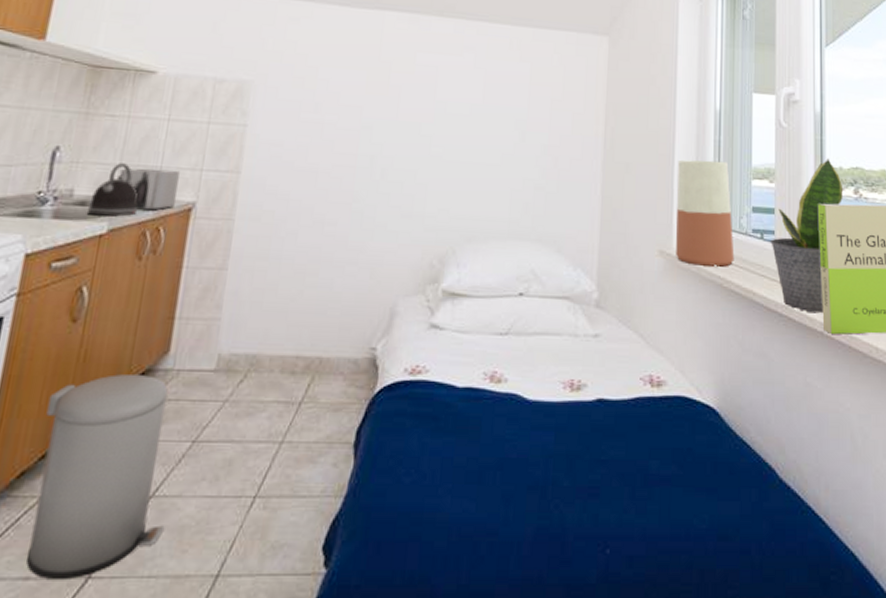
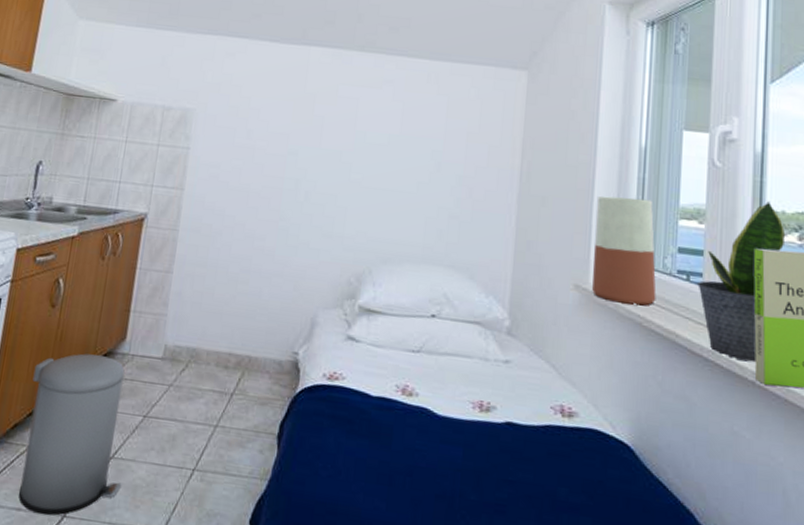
kettle: present [87,163,139,217] -> none [62,177,102,222]
toaster: present [118,167,181,211] -> none [87,181,136,219]

